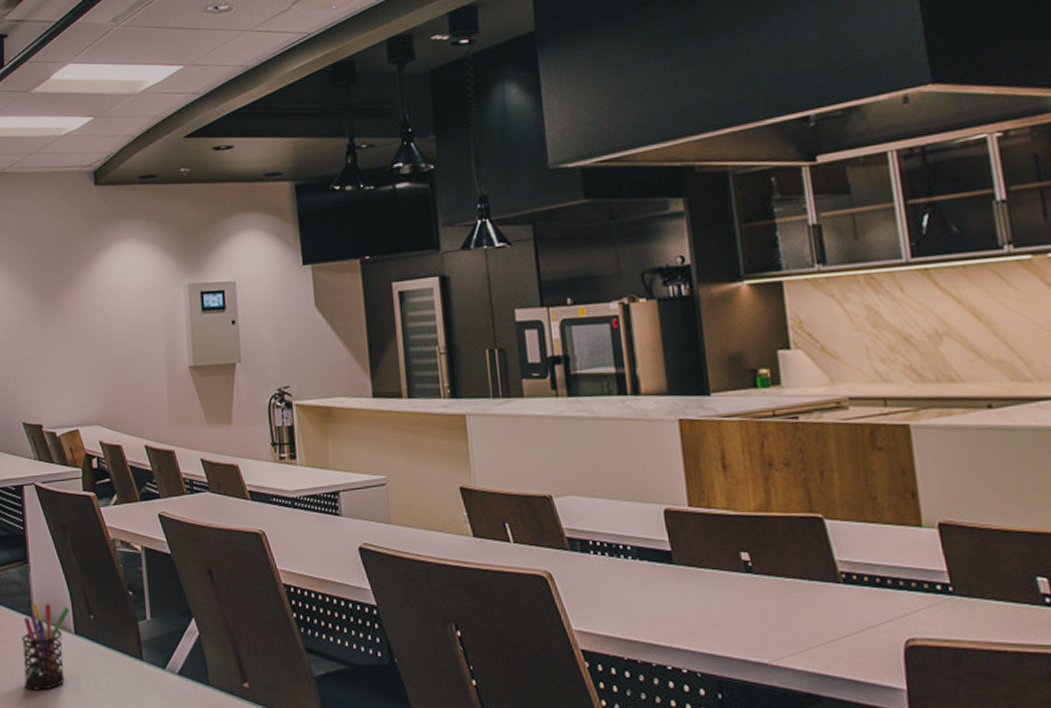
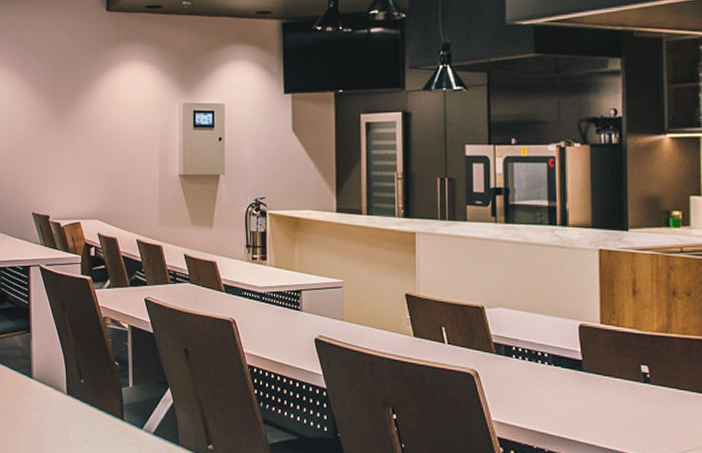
pen holder: present [22,603,69,690] -> none [21,367,63,440]

